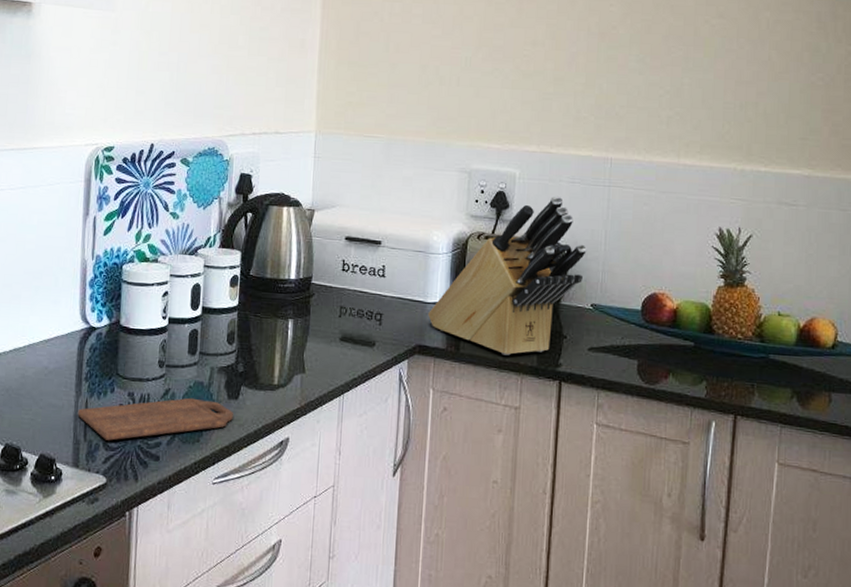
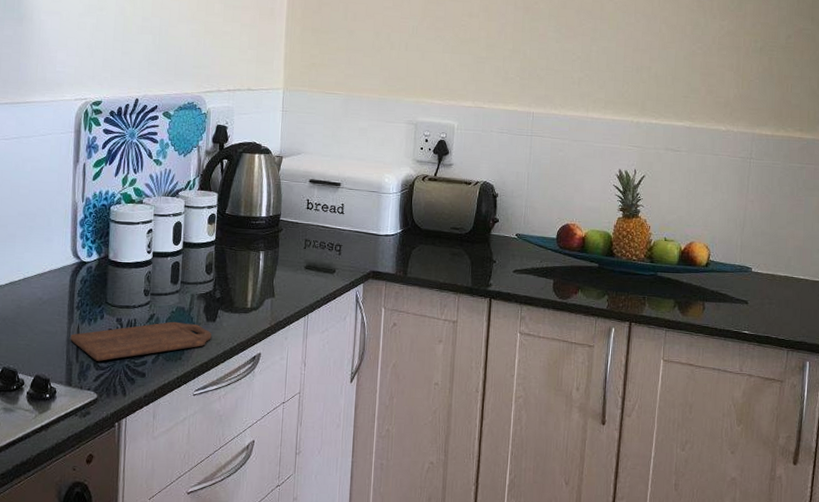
knife block: present [428,195,587,356] -> none [381,144,513,278]

